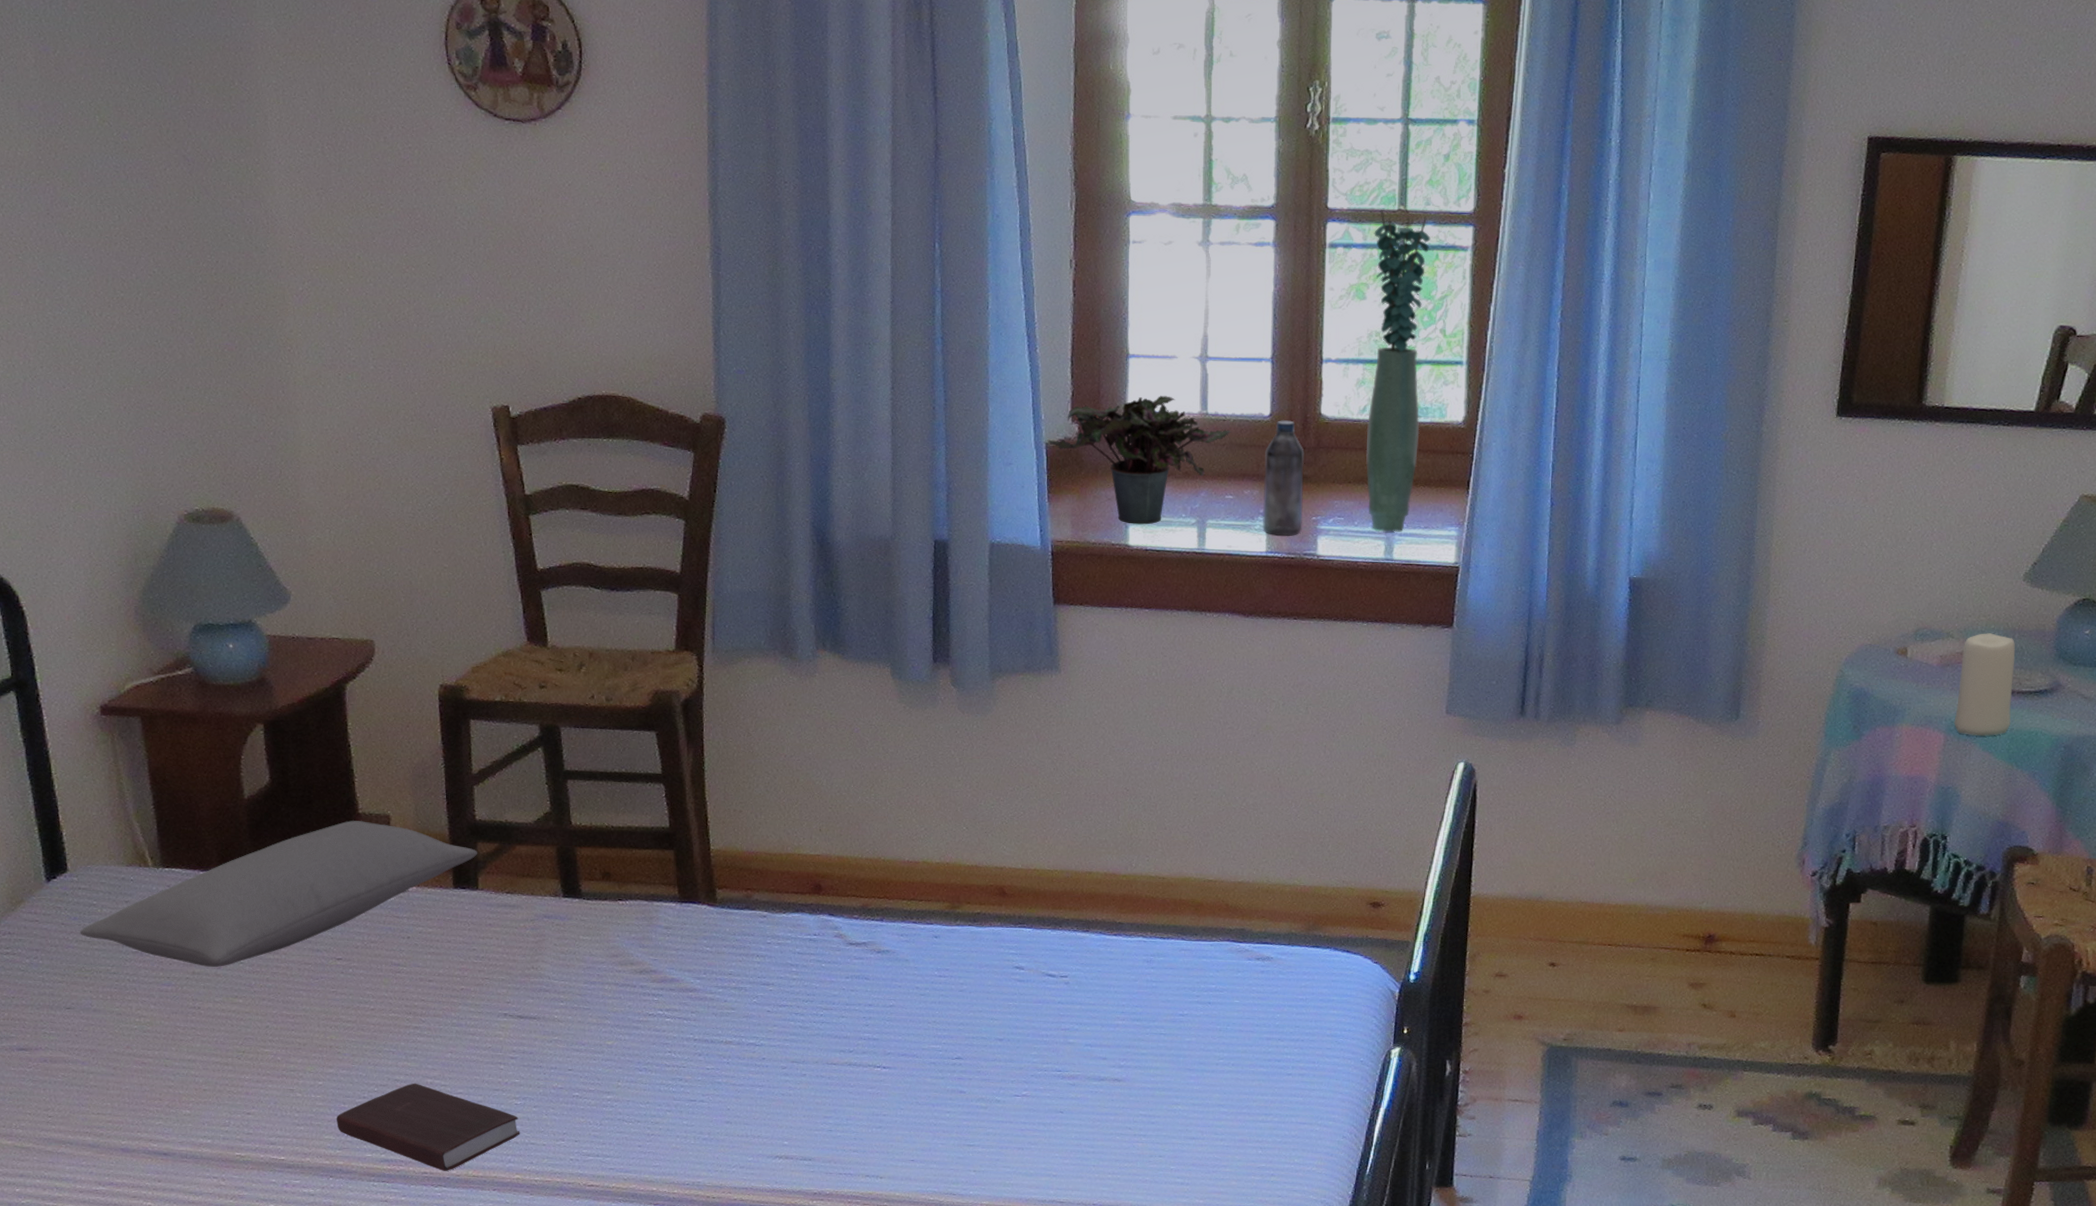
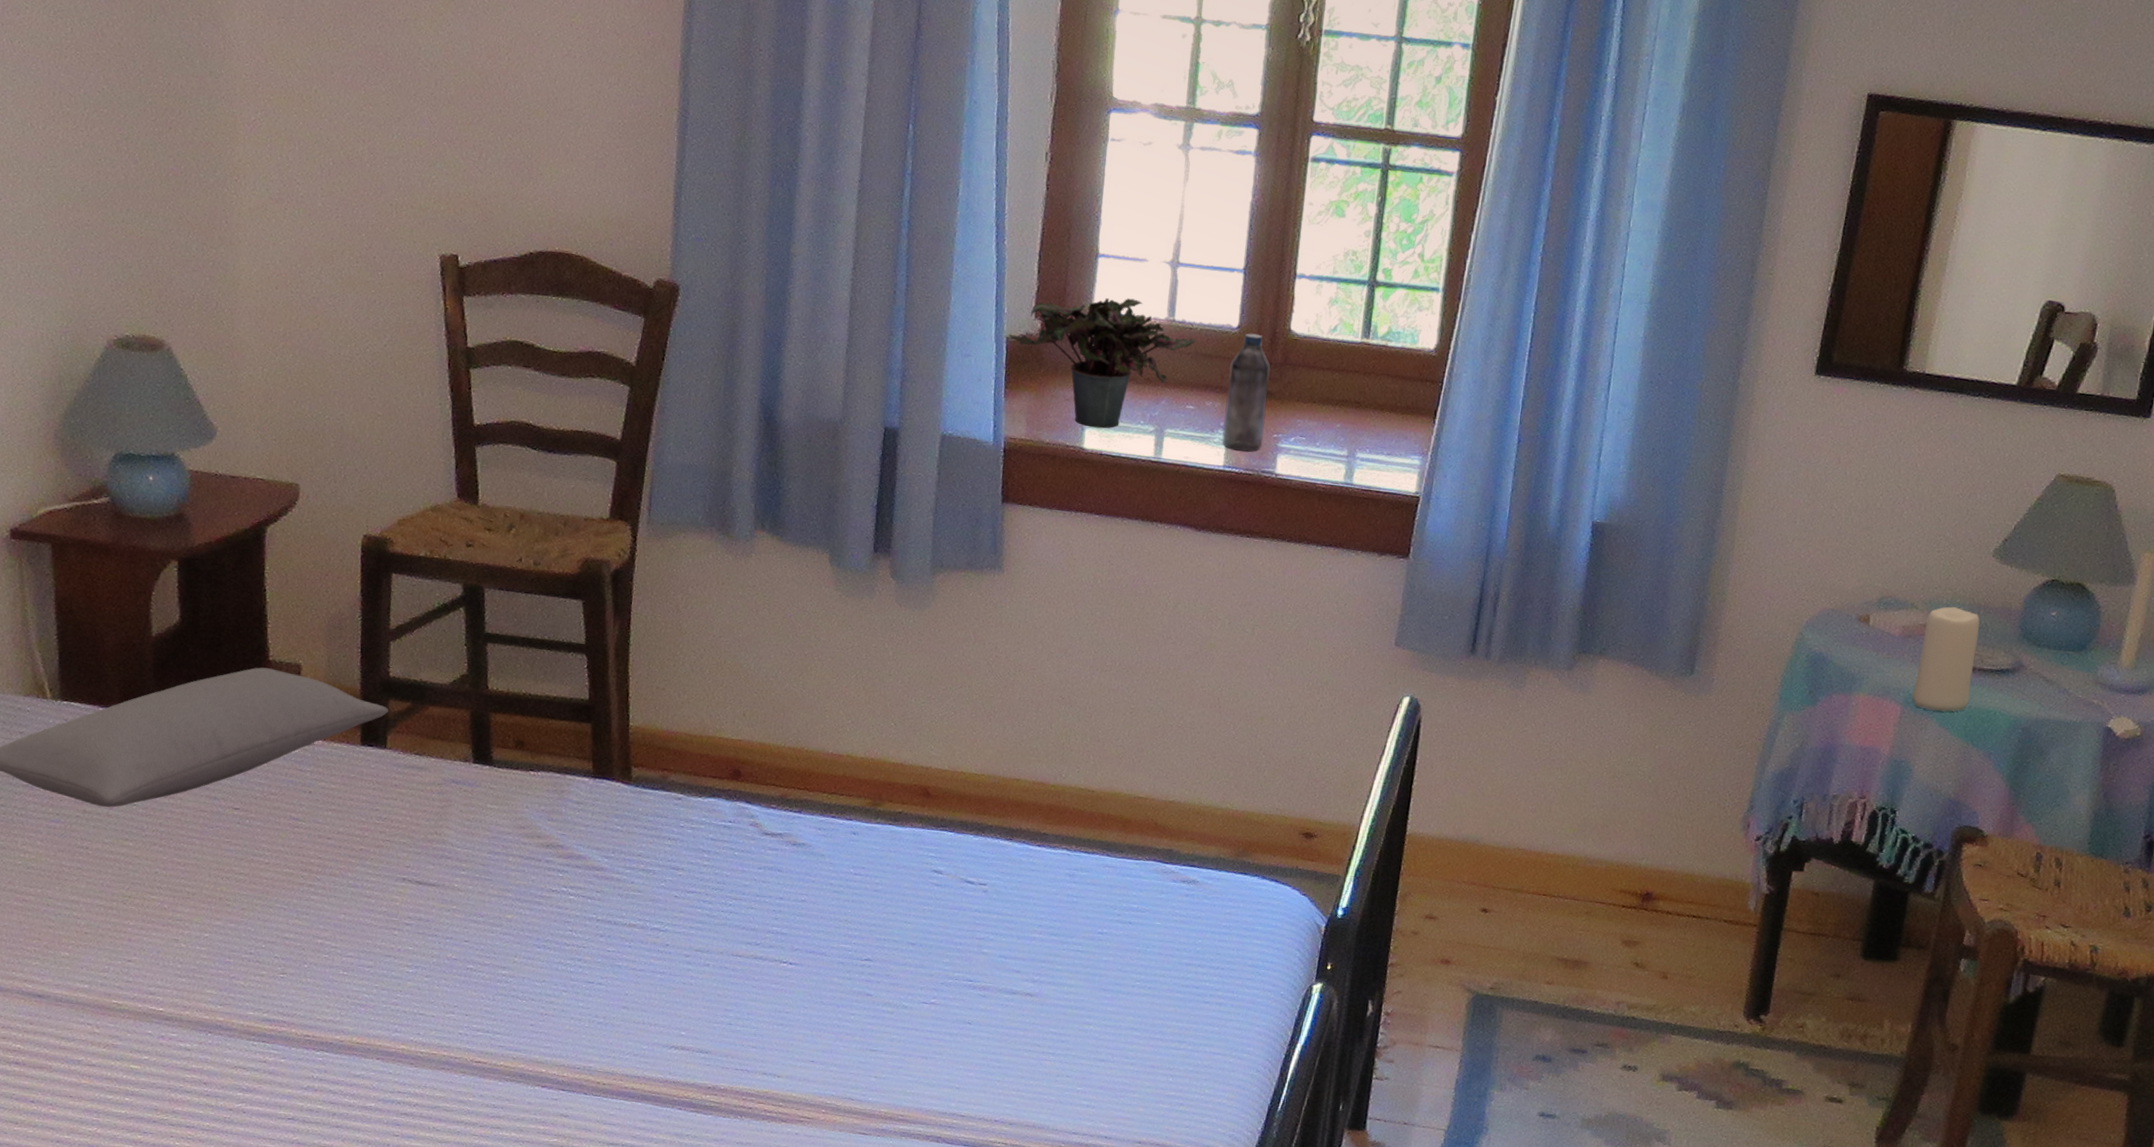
book: present [336,1083,520,1171] -> none [219,942,410,1036]
vase: present [1365,210,1431,532] -> none [1331,128,1416,456]

